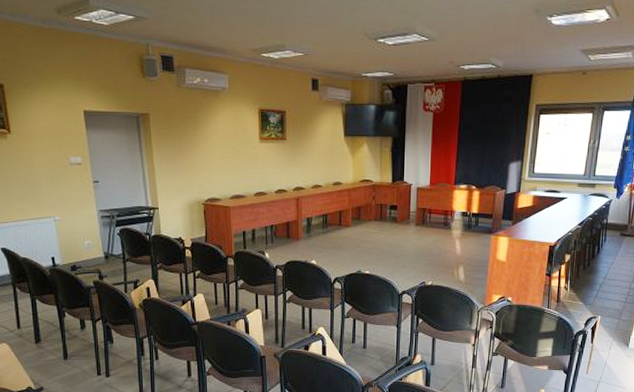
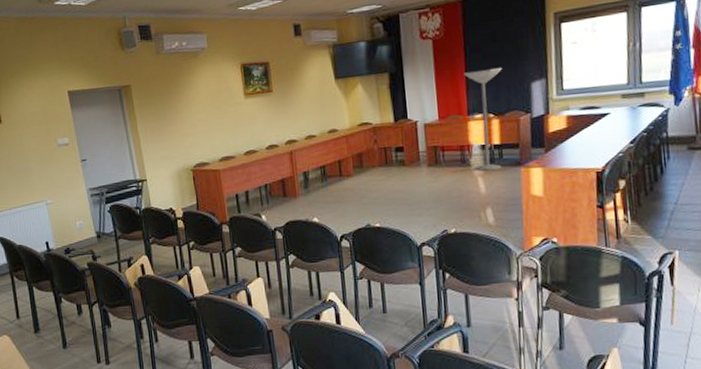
floor lamp: none [454,146,488,234] -> present [464,67,502,171]

